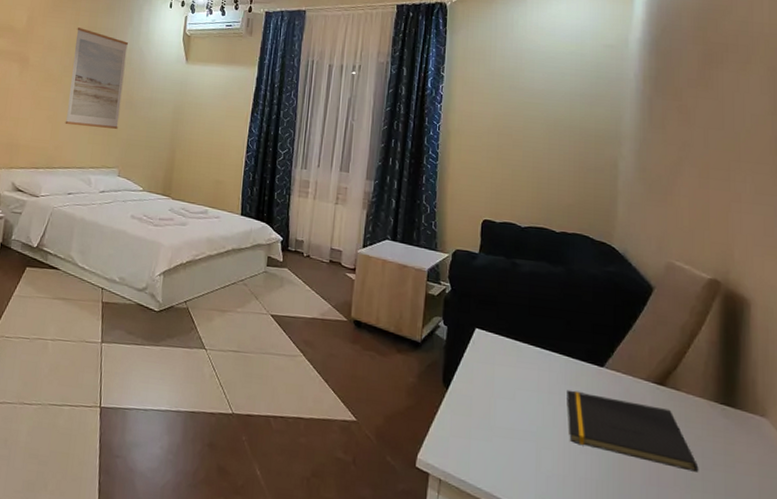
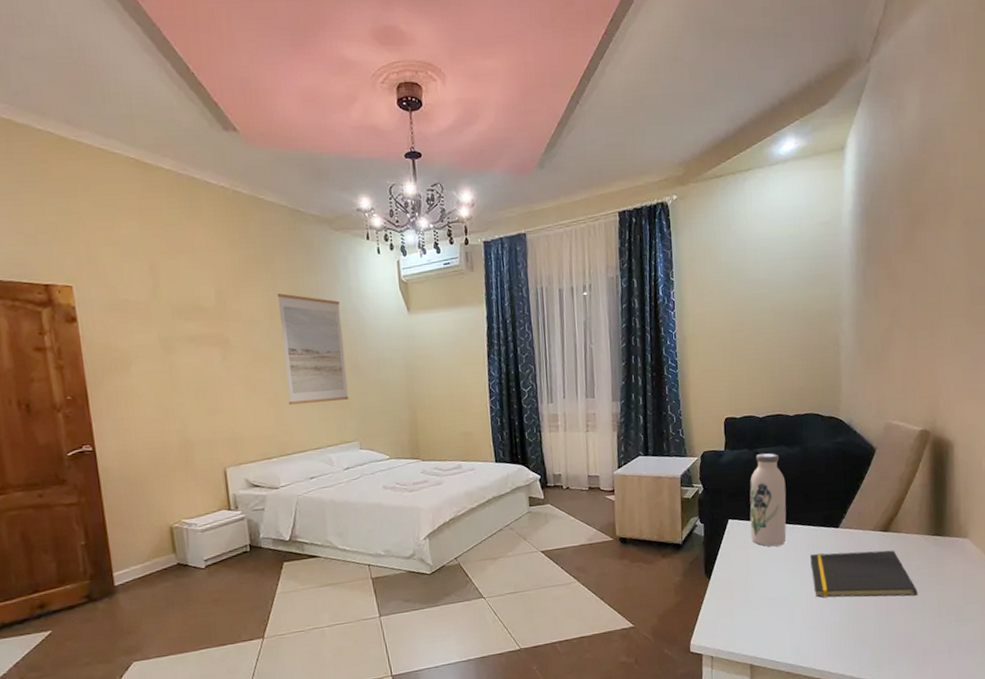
water bottle: none [499,264,545,372] -> present [749,453,787,547]

